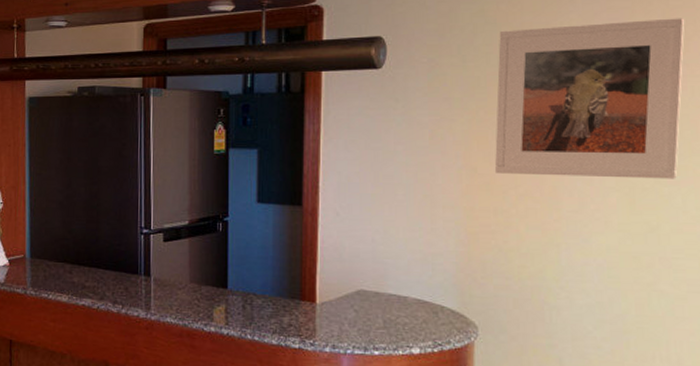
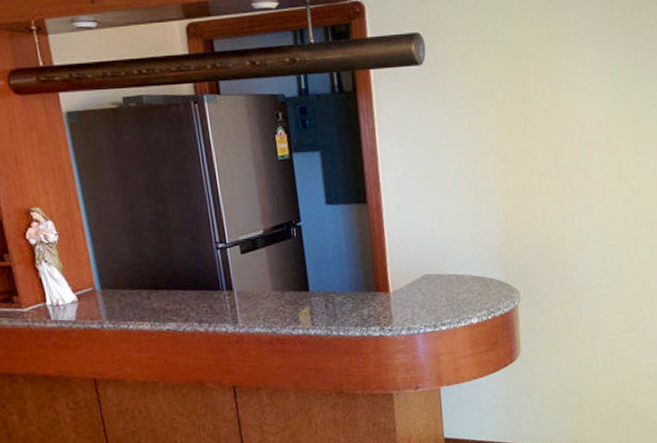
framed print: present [494,18,685,179] -> none [515,12,649,157]

